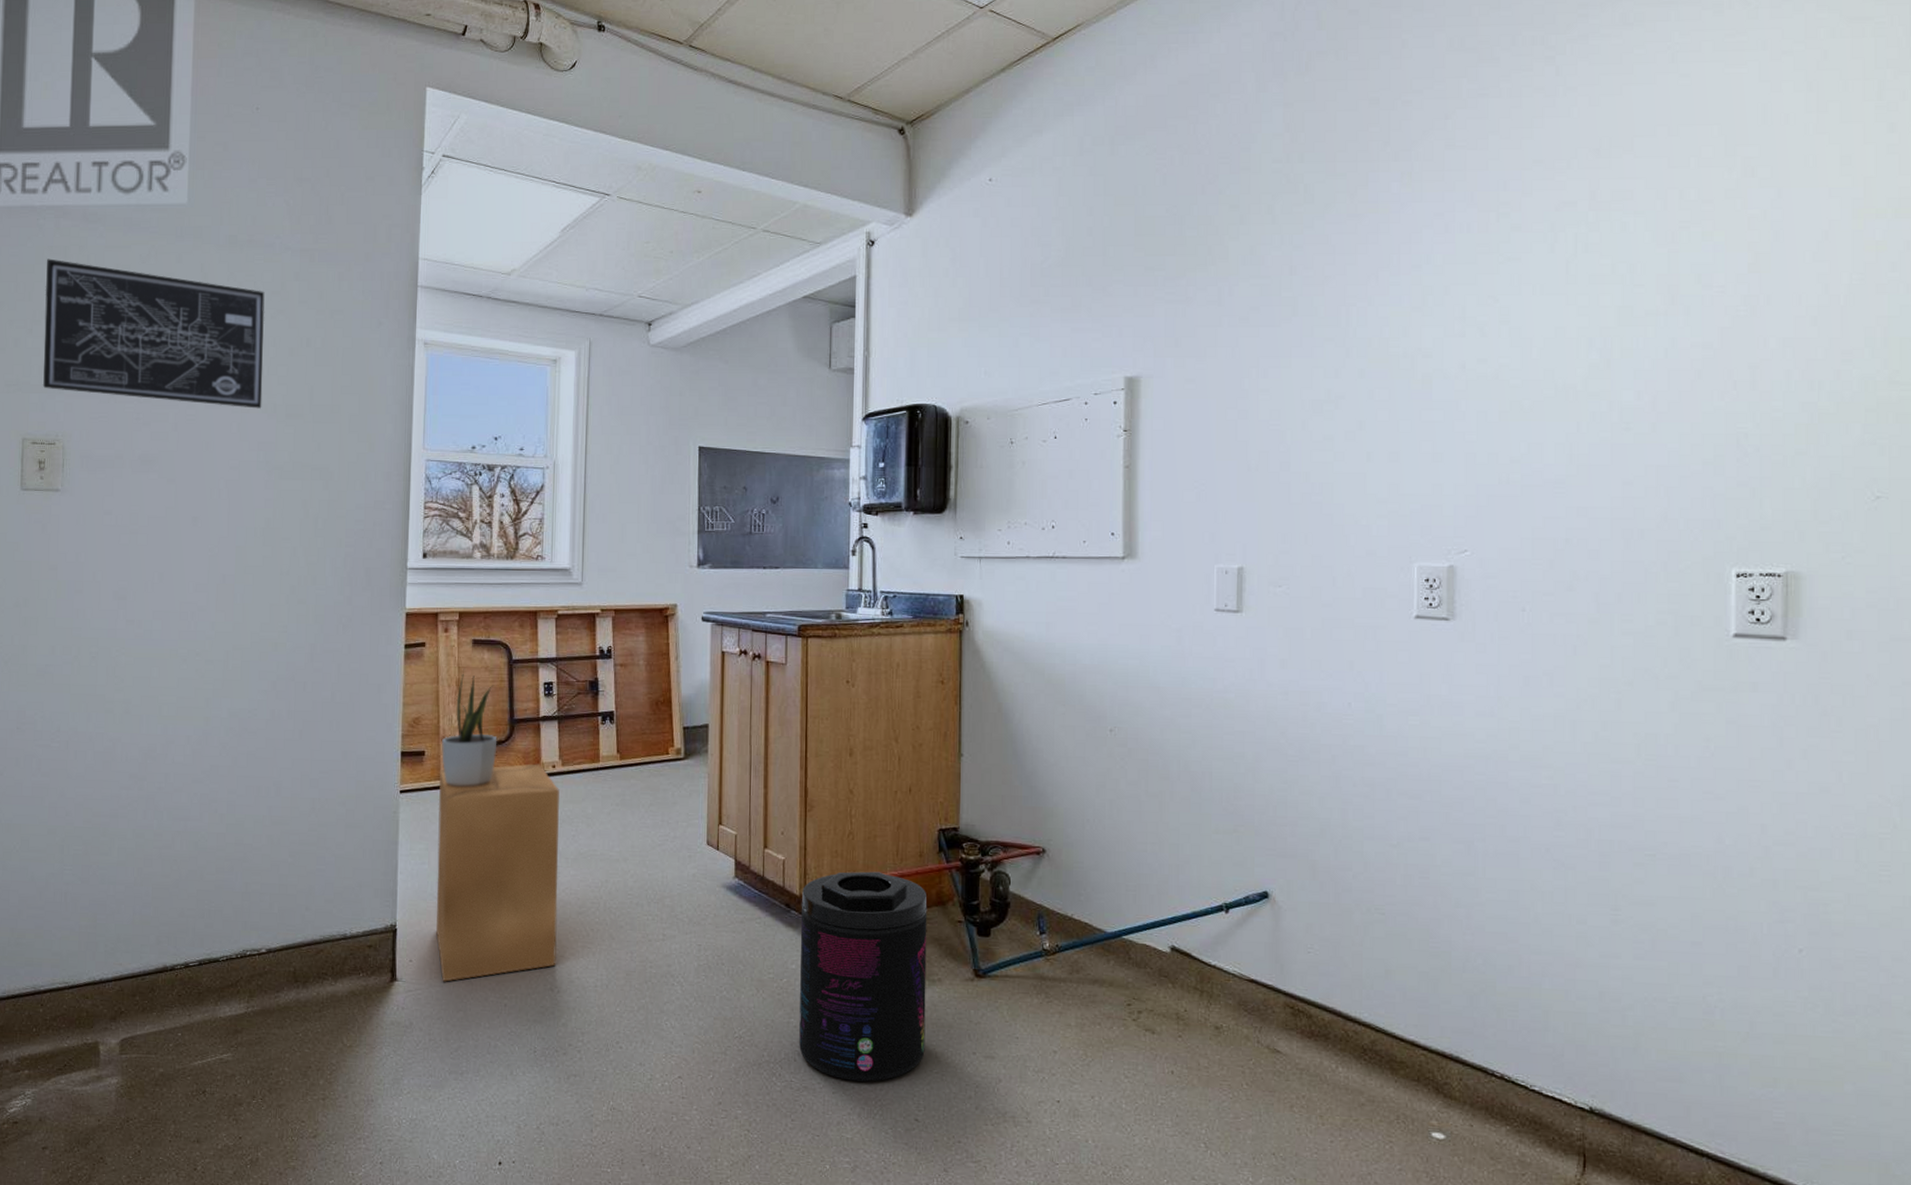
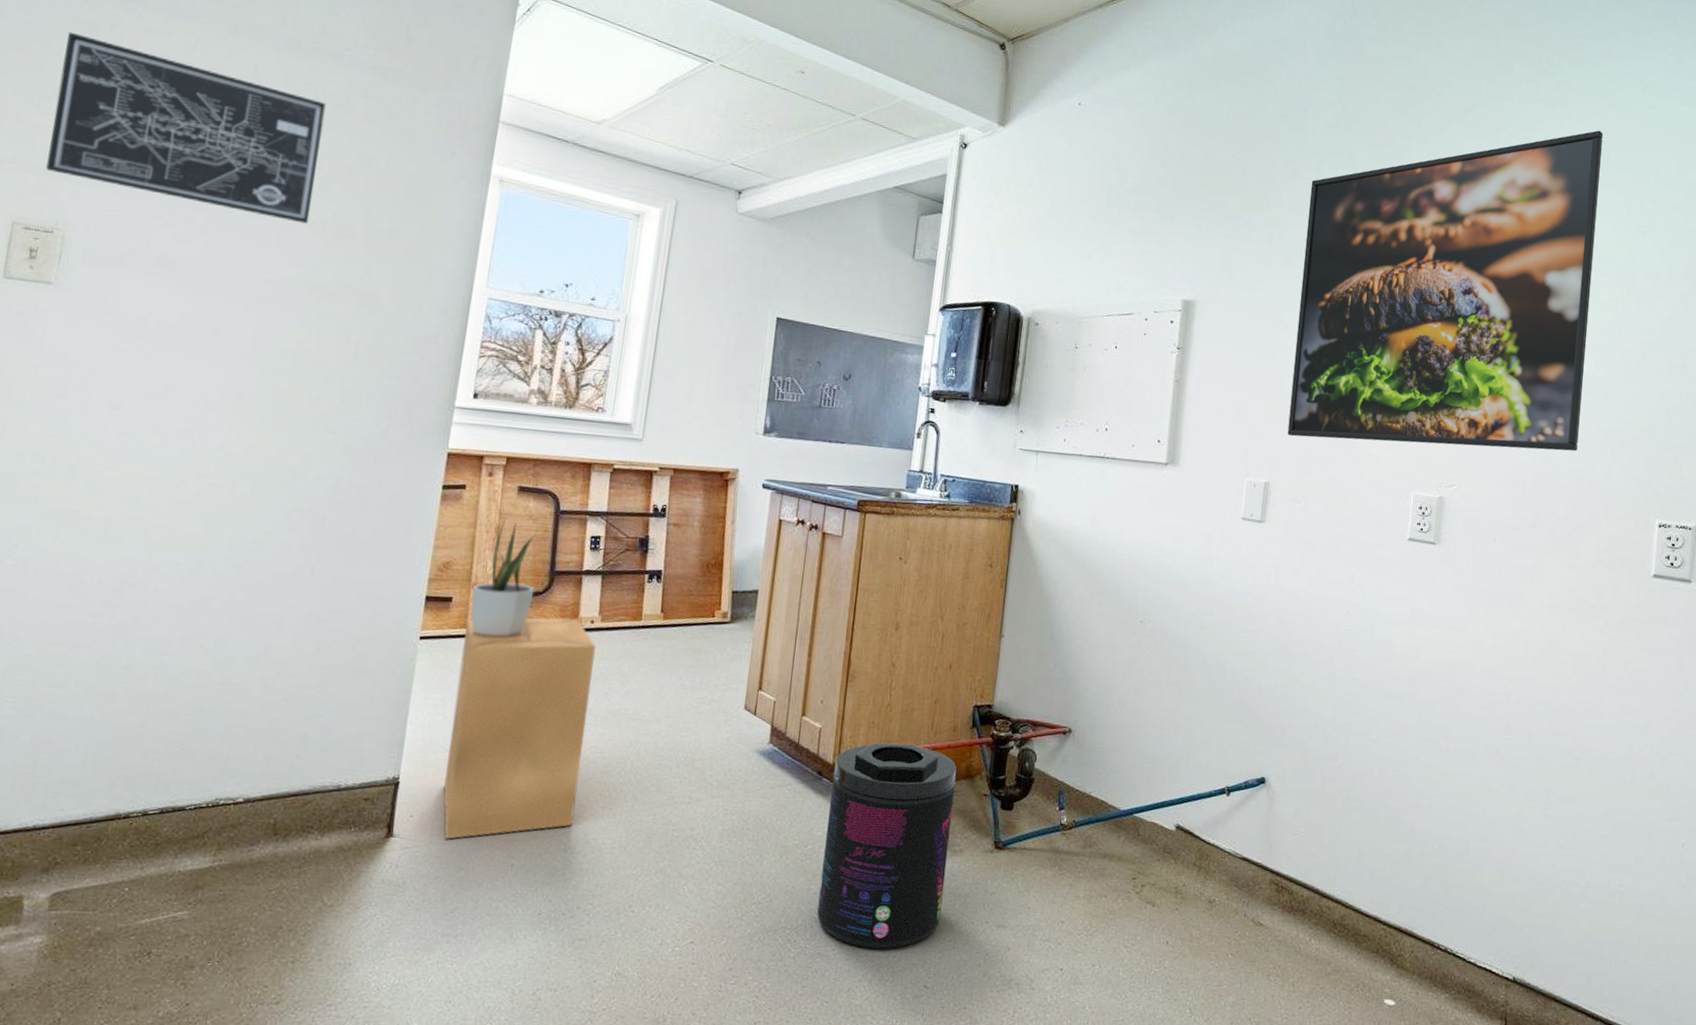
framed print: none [1259,114,1624,514] -> present [1287,130,1604,452]

